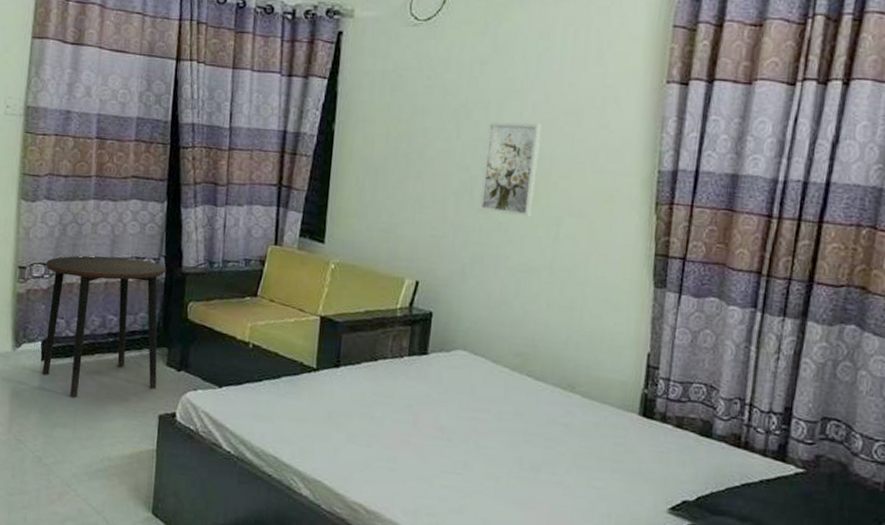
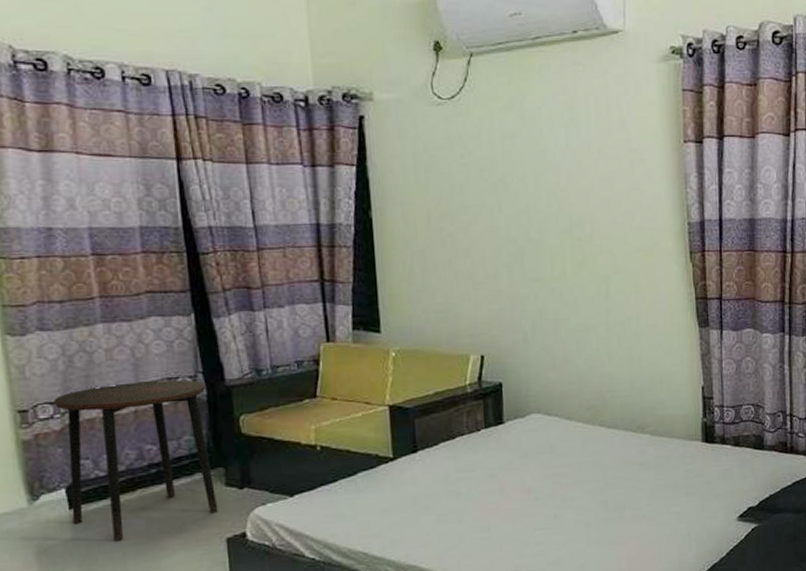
wall art: present [479,121,542,217] -> none [528,190,581,280]

